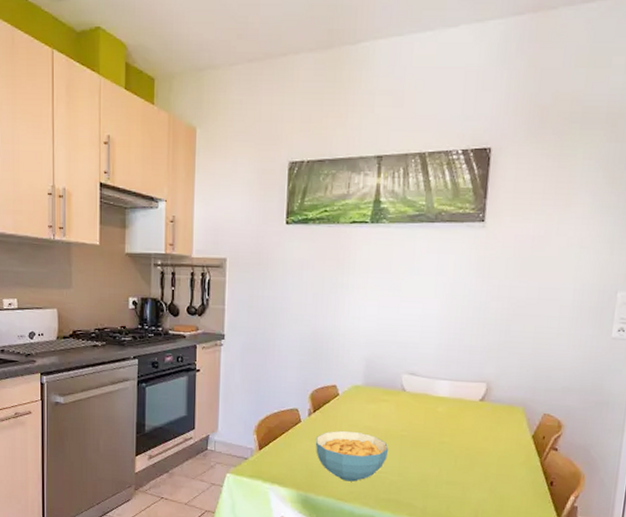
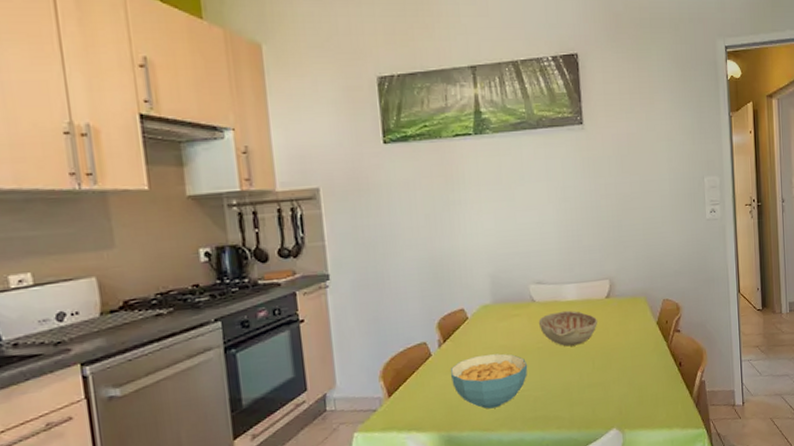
decorative bowl: none [405,405,468,441] -> present [538,310,598,347]

